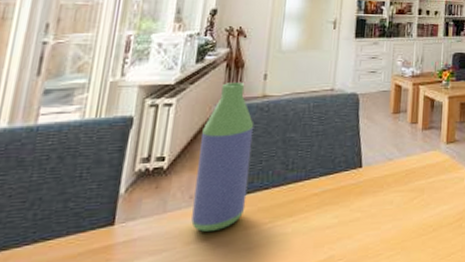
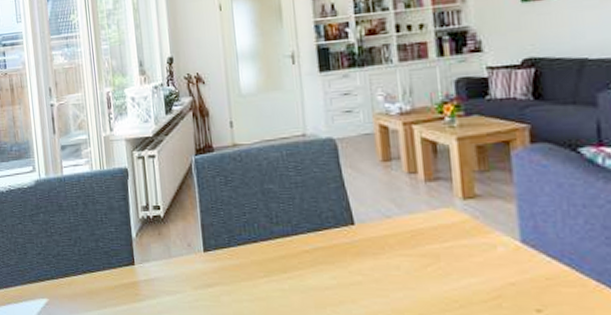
bottle: present [191,83,254,232] -> none [185,132,239,279]

